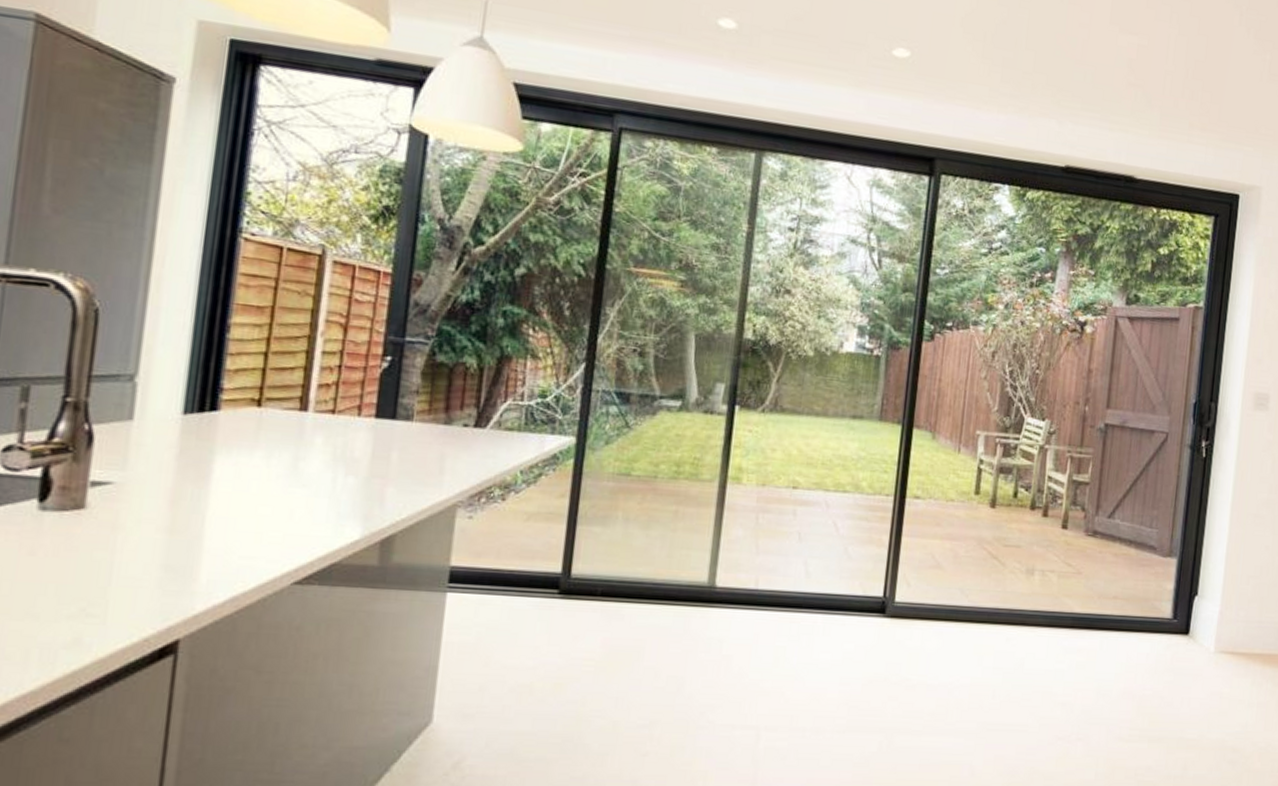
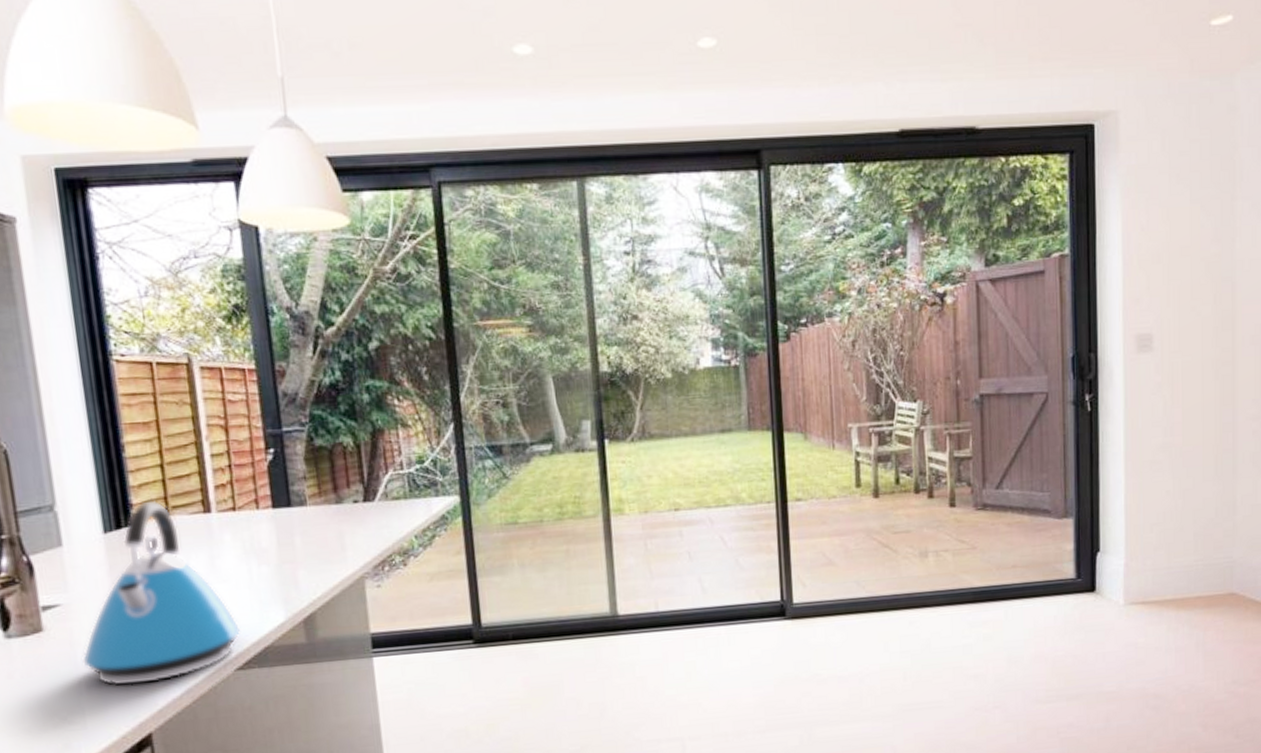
kettle: none [121,387,308,584] -> present [83,500,240,686]

